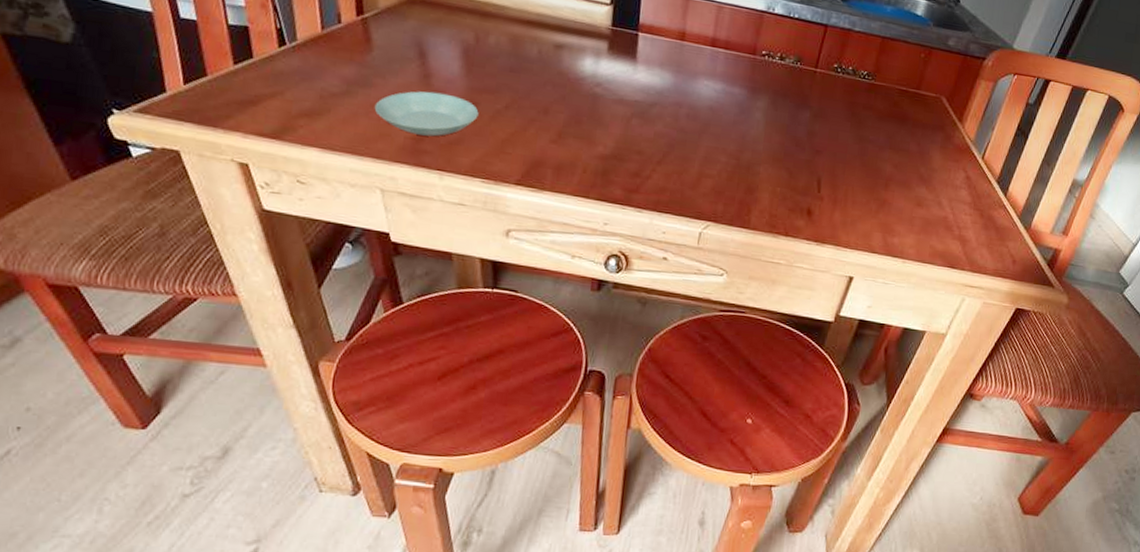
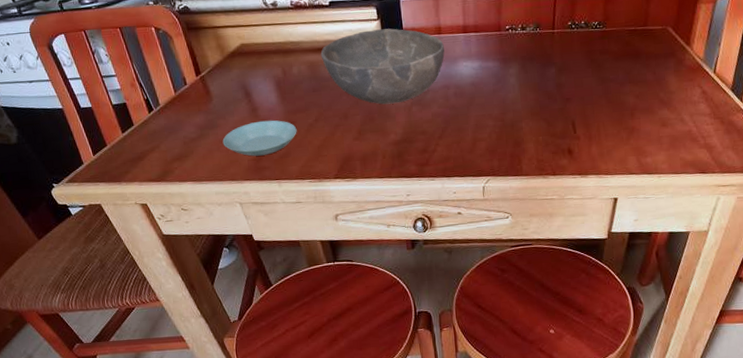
bowl: none [529,13,685,110] -> present [320,28,445,105]

